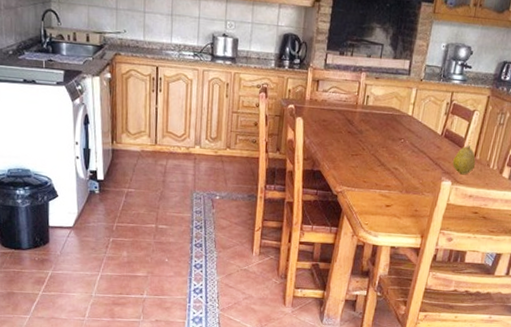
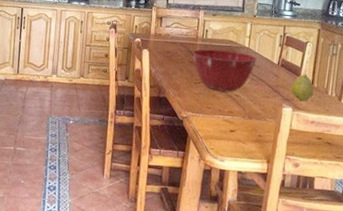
mixing bowl: none [351,117,420,165] -> present [192,49,257,92]

